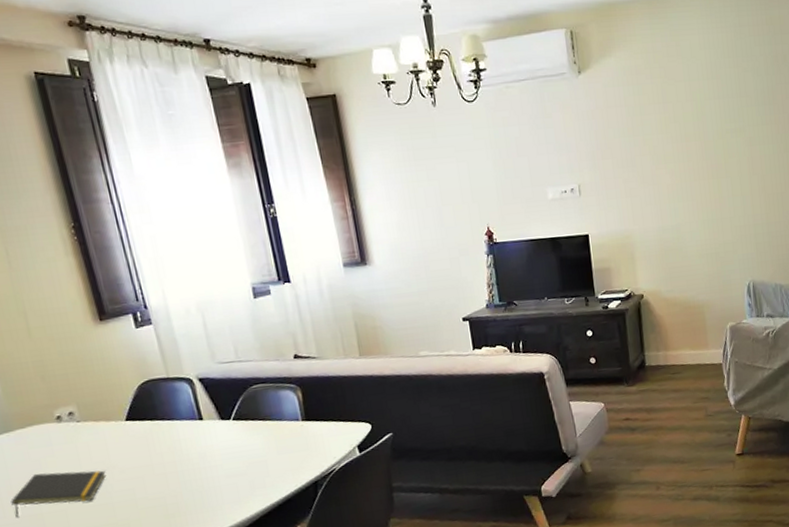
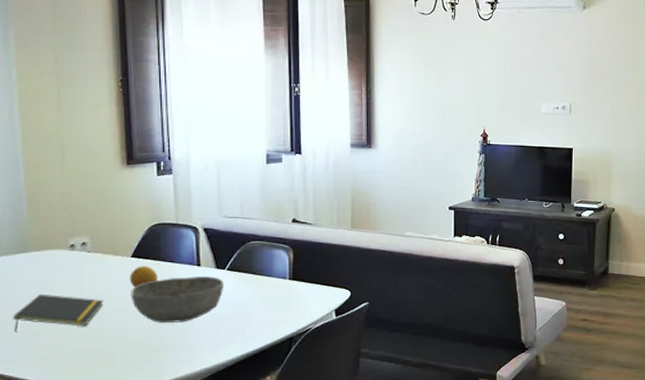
fruit: none [128,427,160,453] -> present [129,266,158,288]
bowl: none [132,429,234,487] -> present [131,277,224,323]

